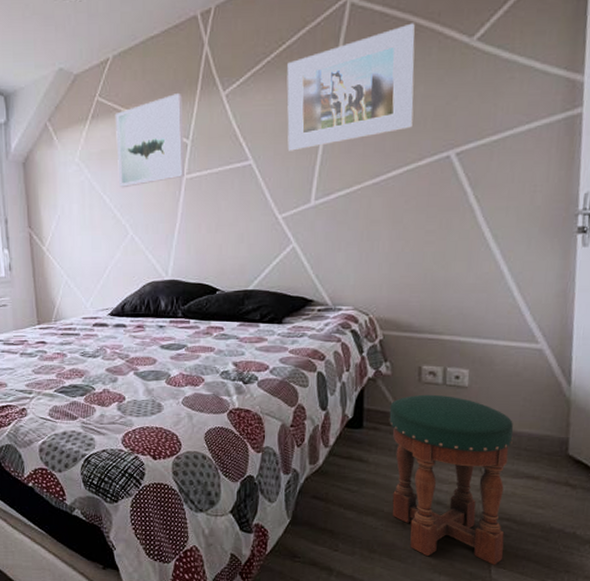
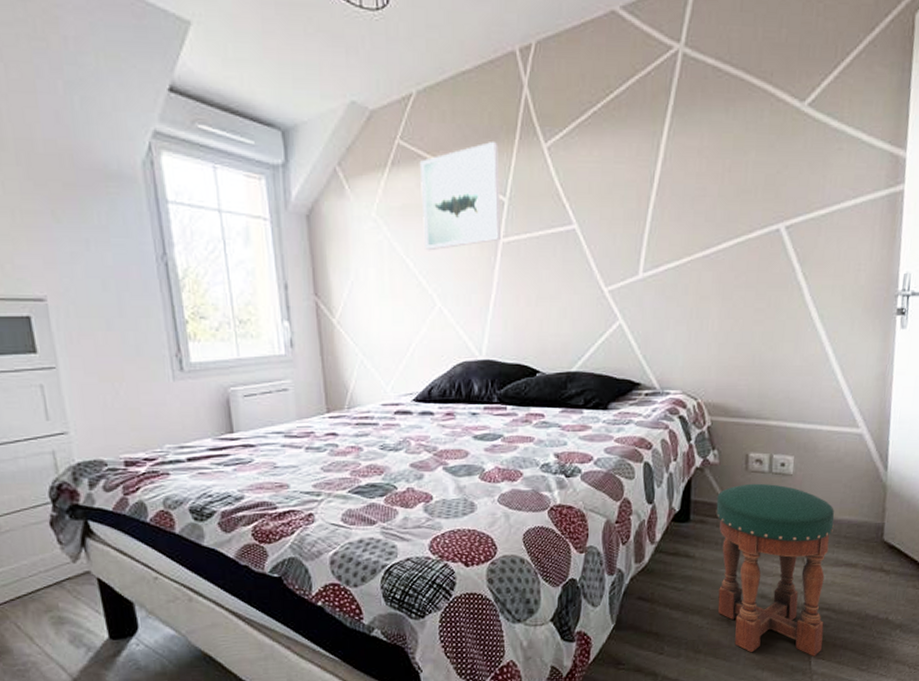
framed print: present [287,23,415,151] -> none [614,81,748,216]

